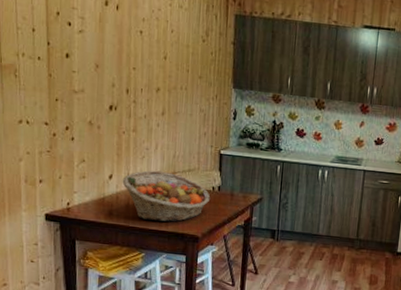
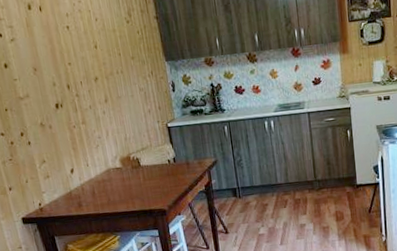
fruit basket: present [122,170,211,222] -> none [83,155,169,204]

